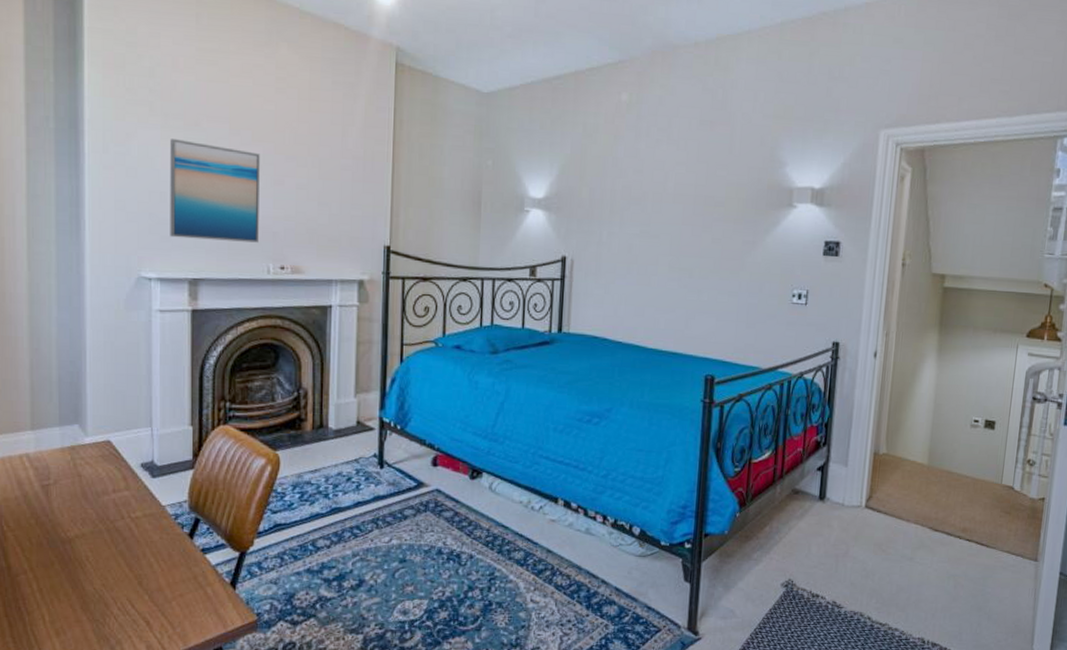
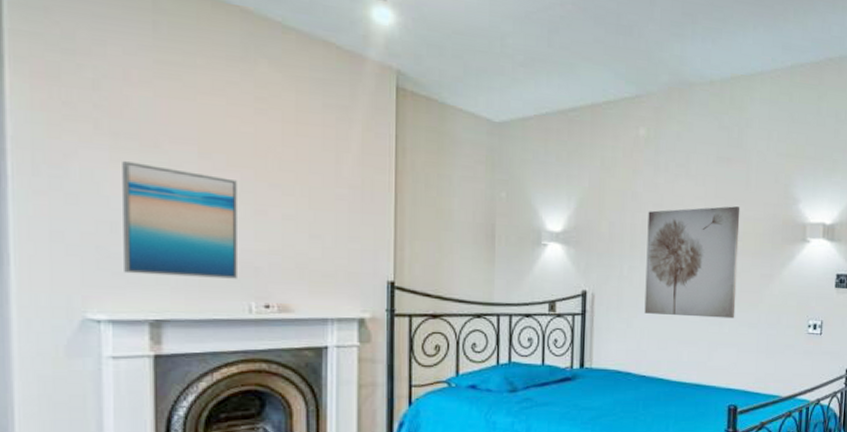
wall art: none [622,170,723,286] -> present [644,206,740,319]

